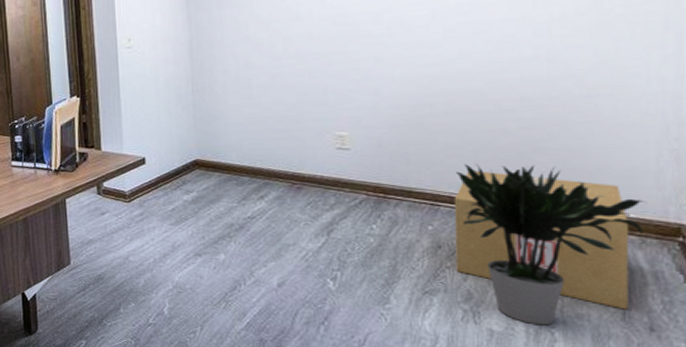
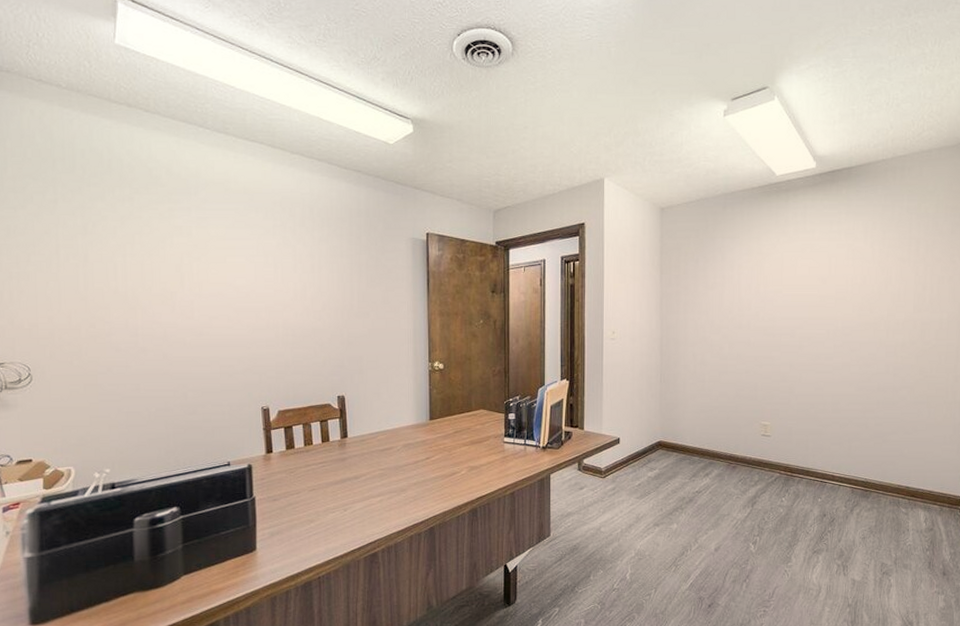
cardboard box: present [453,171,630,310] -> none [834,456,935,560]
potted plant: present [455,164,646,326] -> none [836,450,944,575]

